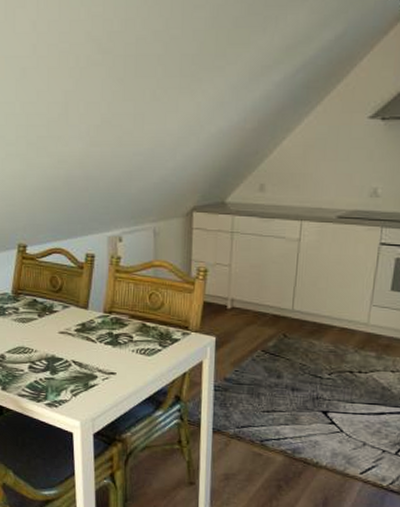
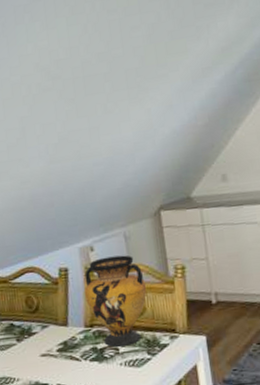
vase: none [107,249,168,335] -> present [84,255,147,347]

